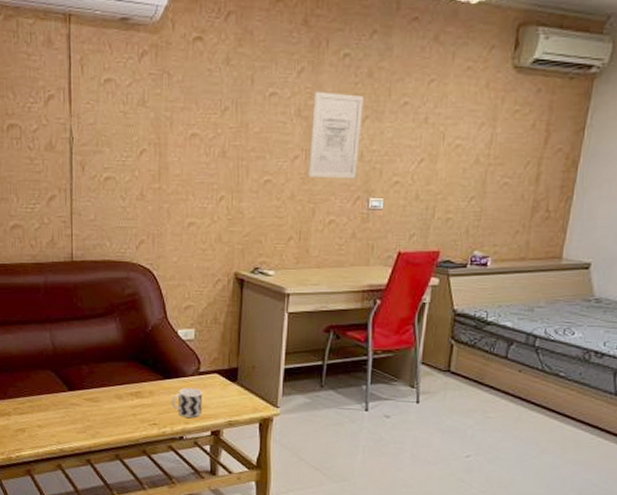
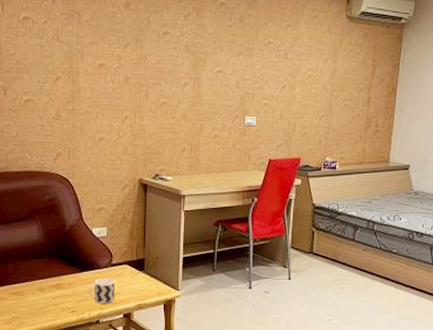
wall art: present [307,91,364,179] -> none [195,32,237,101]

